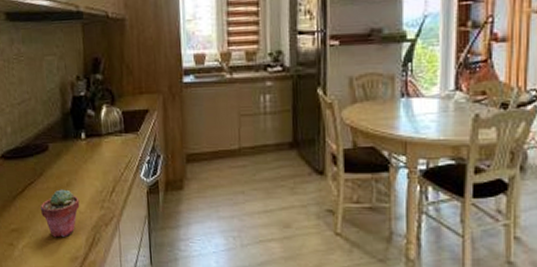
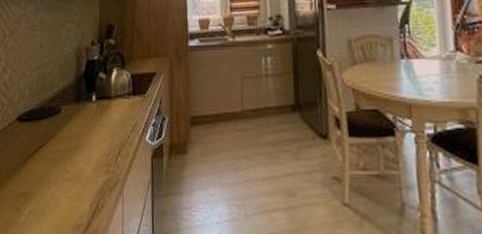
potted succulent: present [41,189,80,238] -> none [49,152,86,203]

